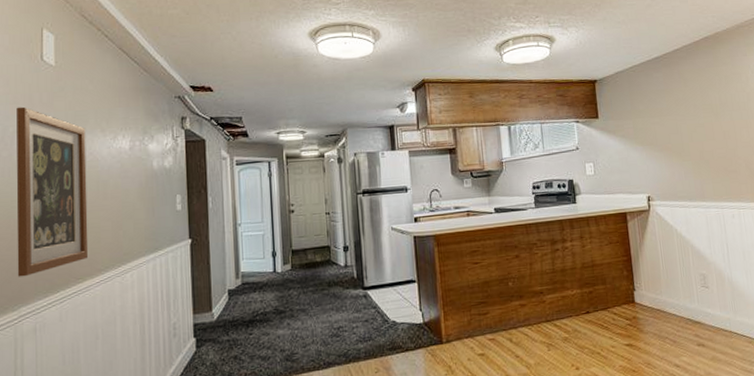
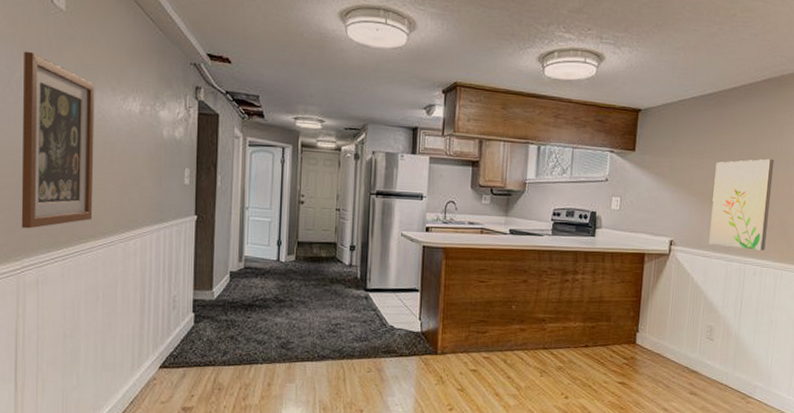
wall art: none [675,107,738,195] -> present [709,158,775,251]

